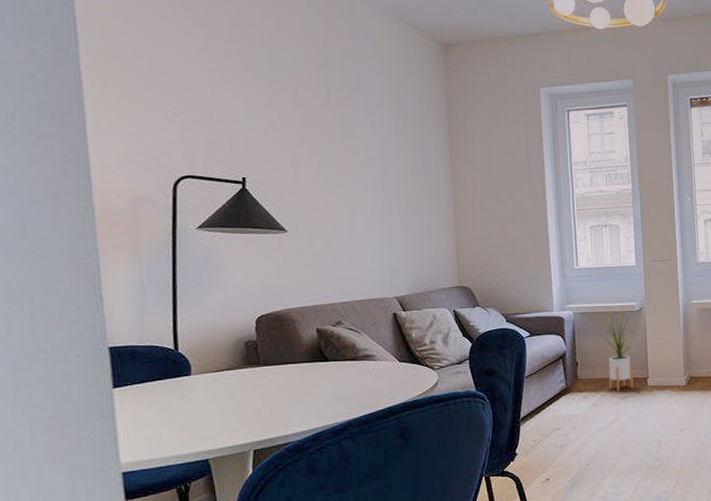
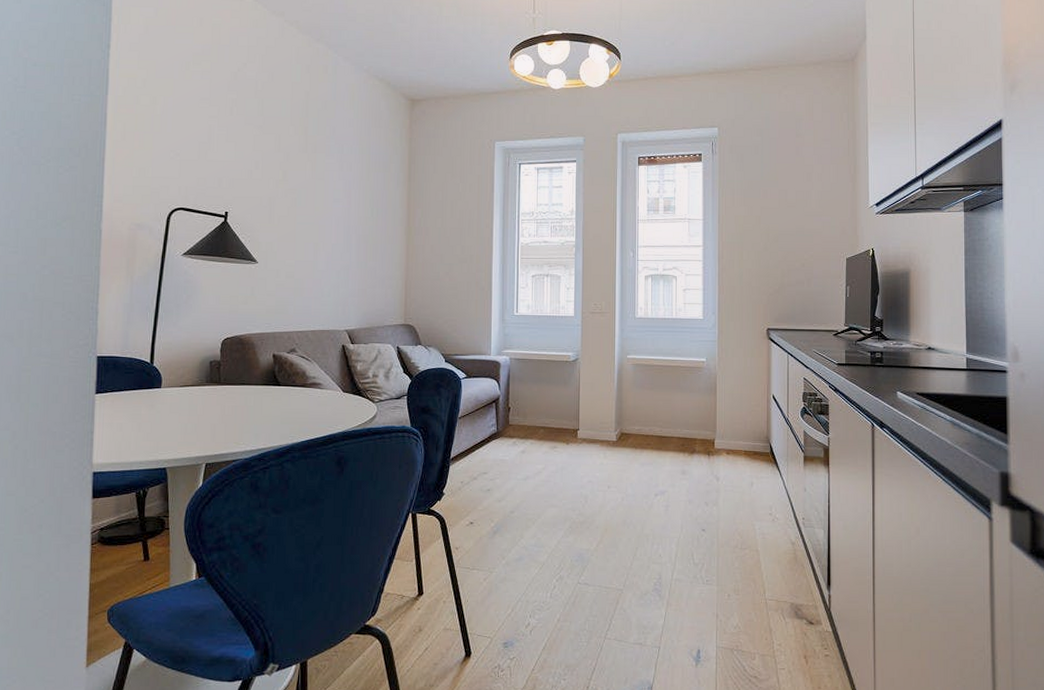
house plant: present [597,308,638,392] -> none [531,357,572,441]

